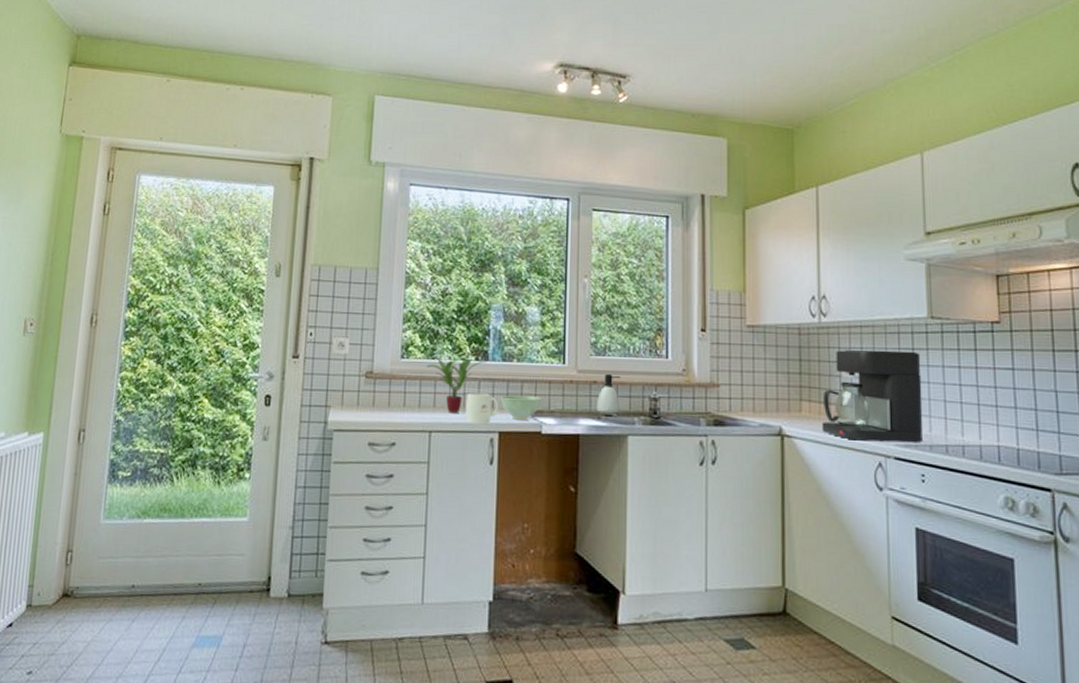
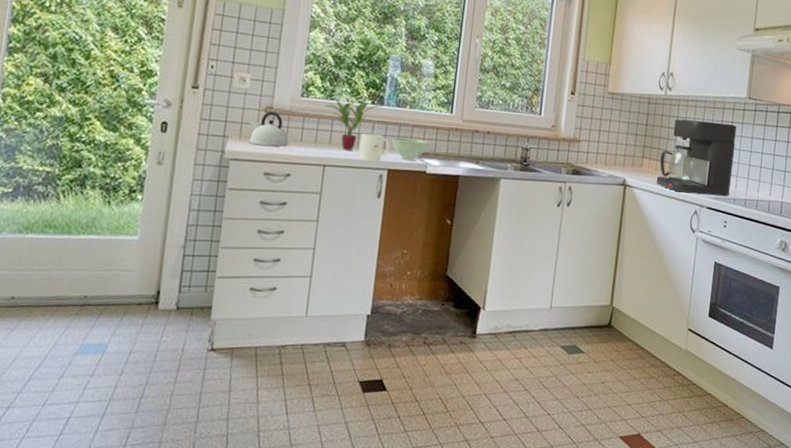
kettle: none [350,376,392,415] -> present [248,111,289,147]
soap dispenser: present [597,373,621,415] -> none [476,124,500,161]

